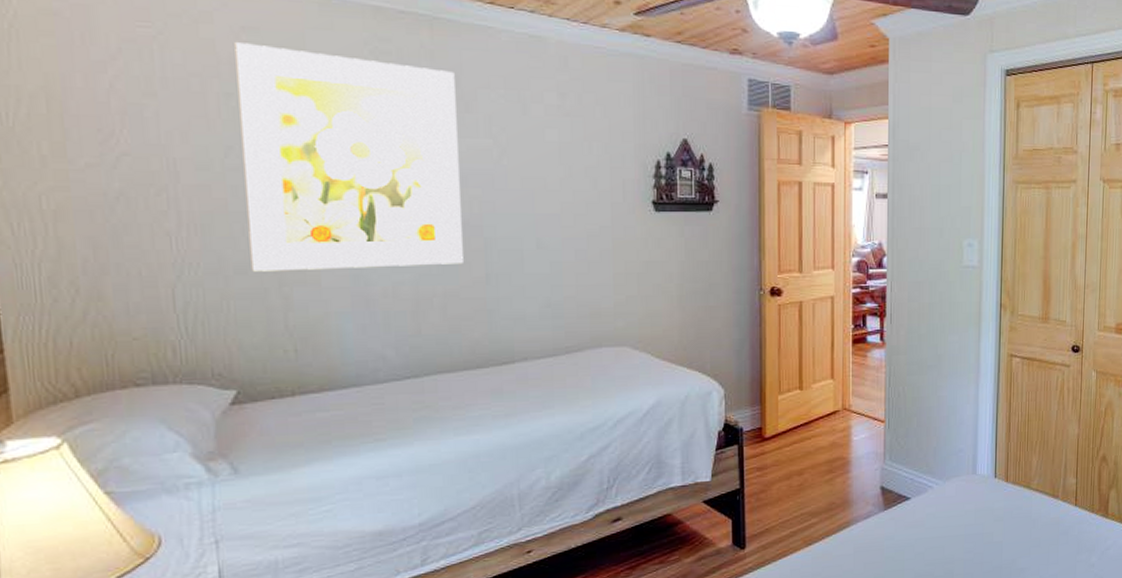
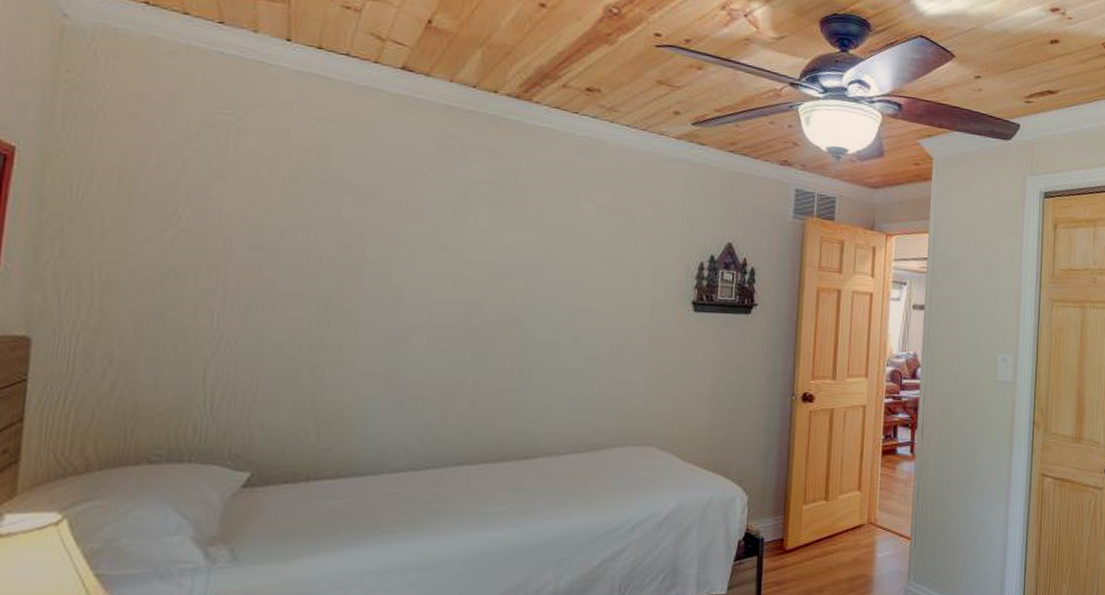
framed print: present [234,42,463,272] -> none [287,132,514,355]

